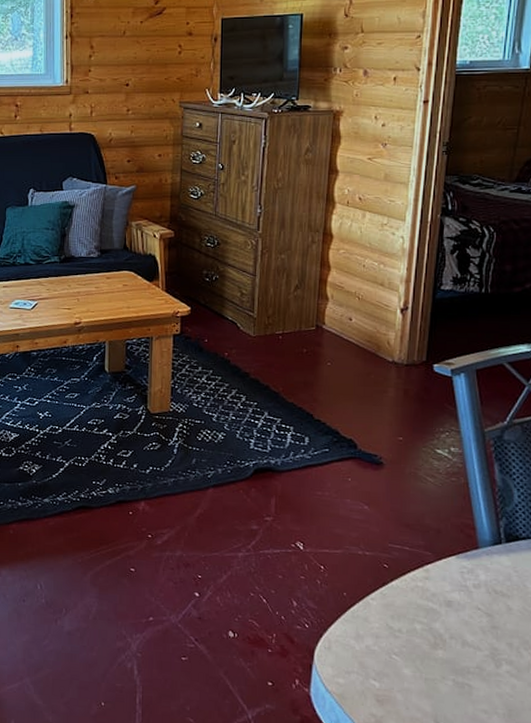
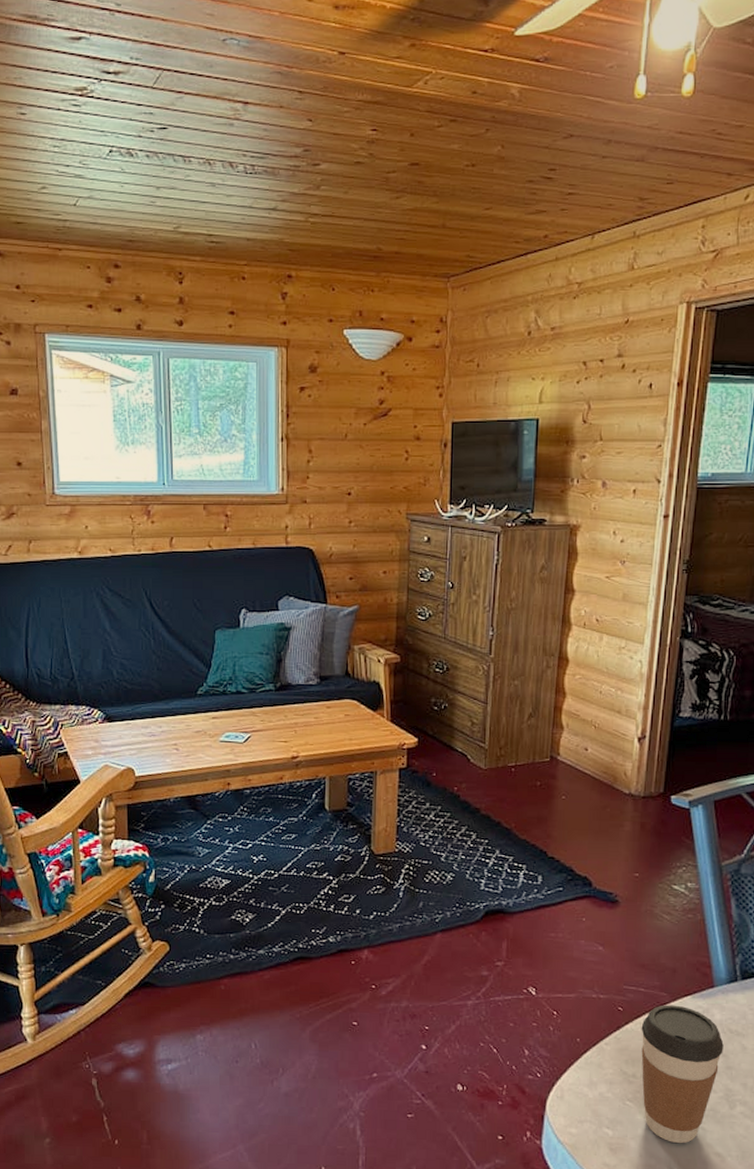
coffee cup: none [406,563,489,699] -> present [641,1005,724,1144]

